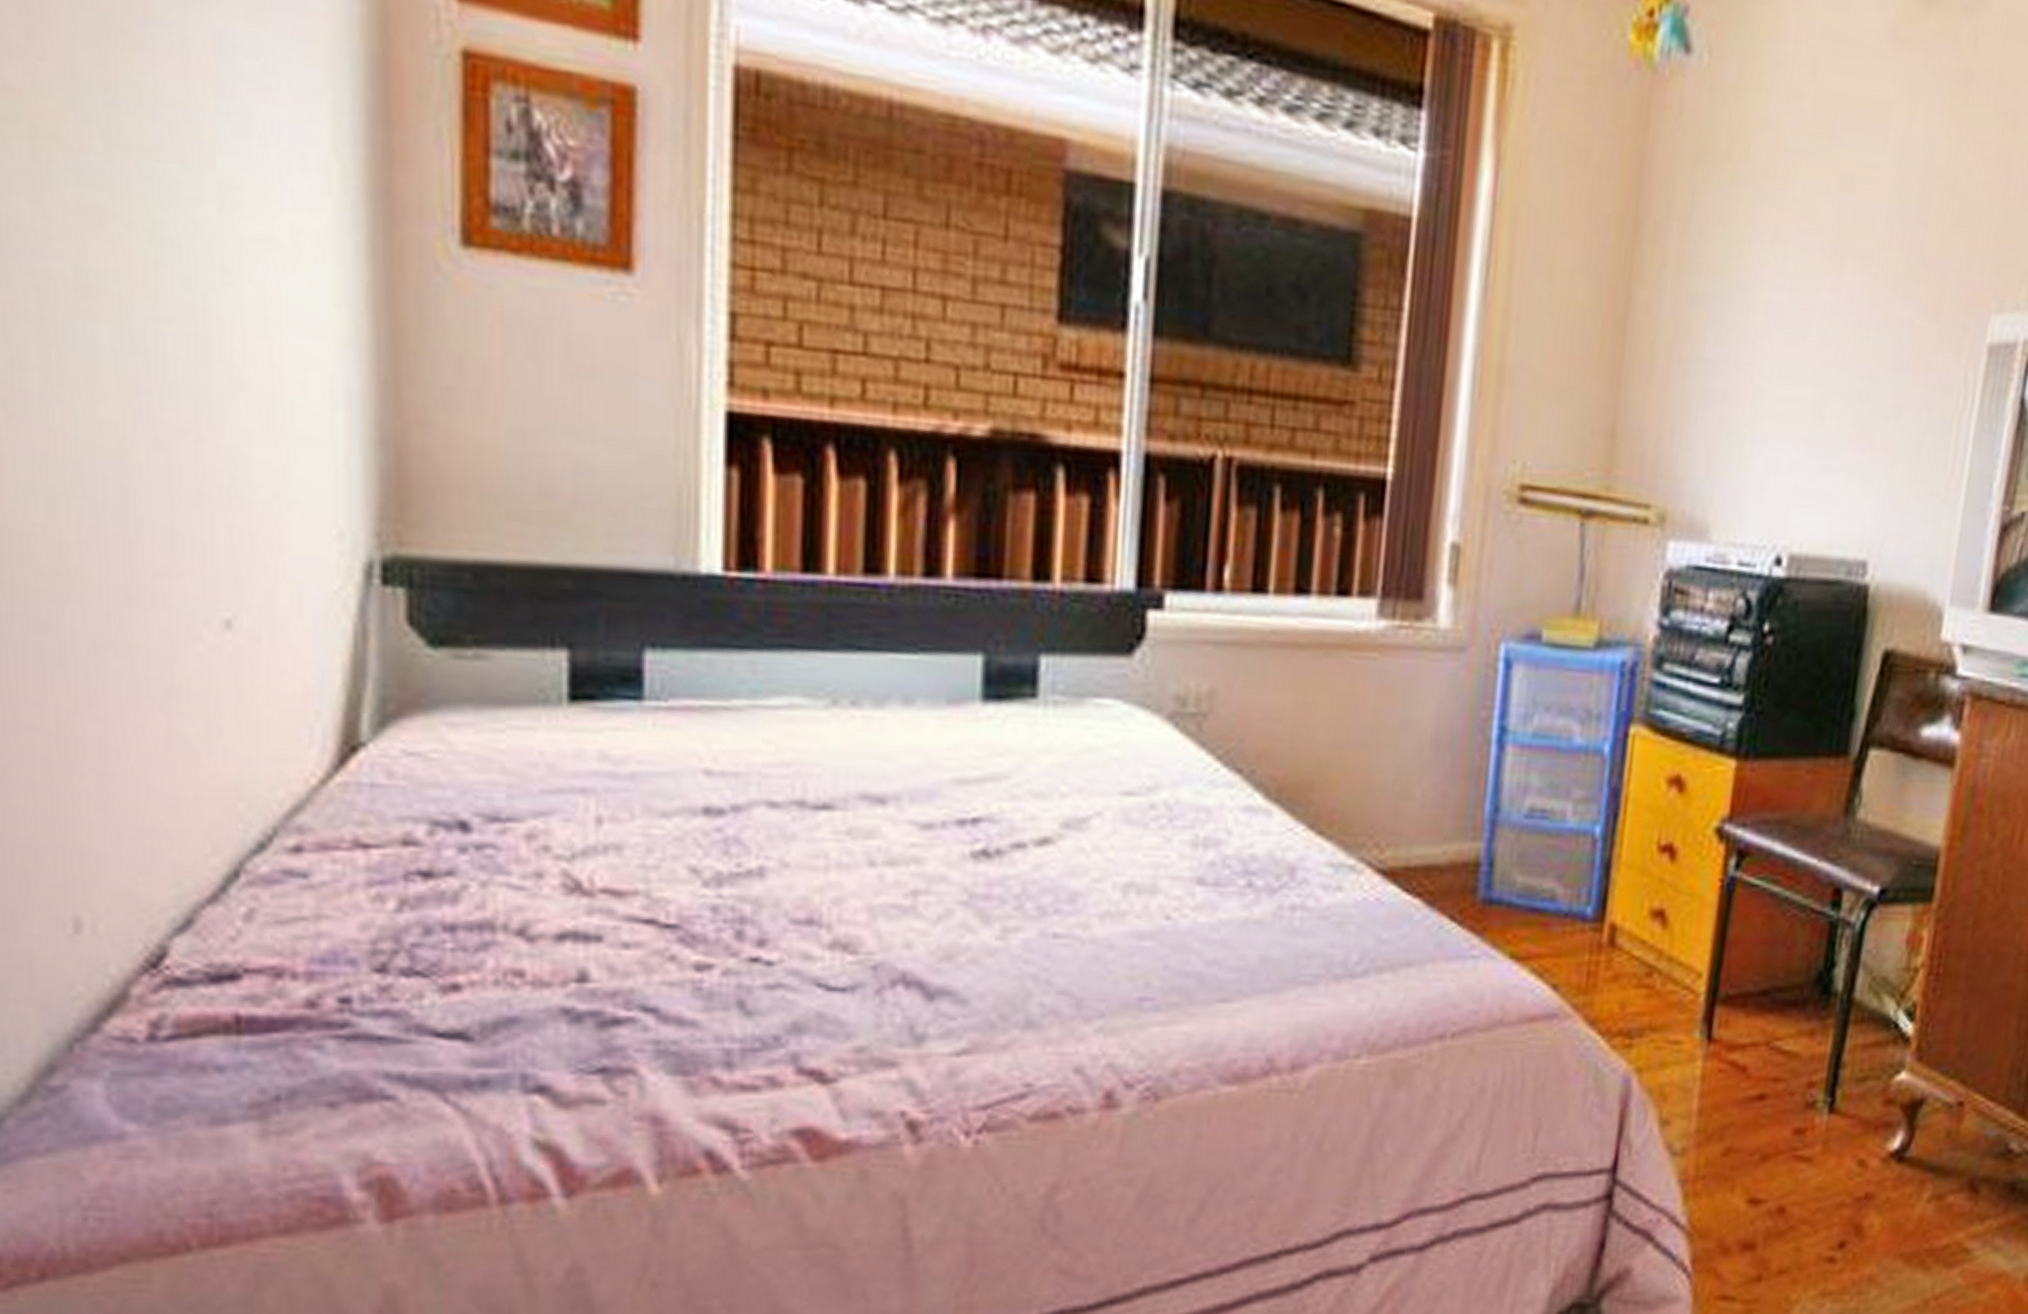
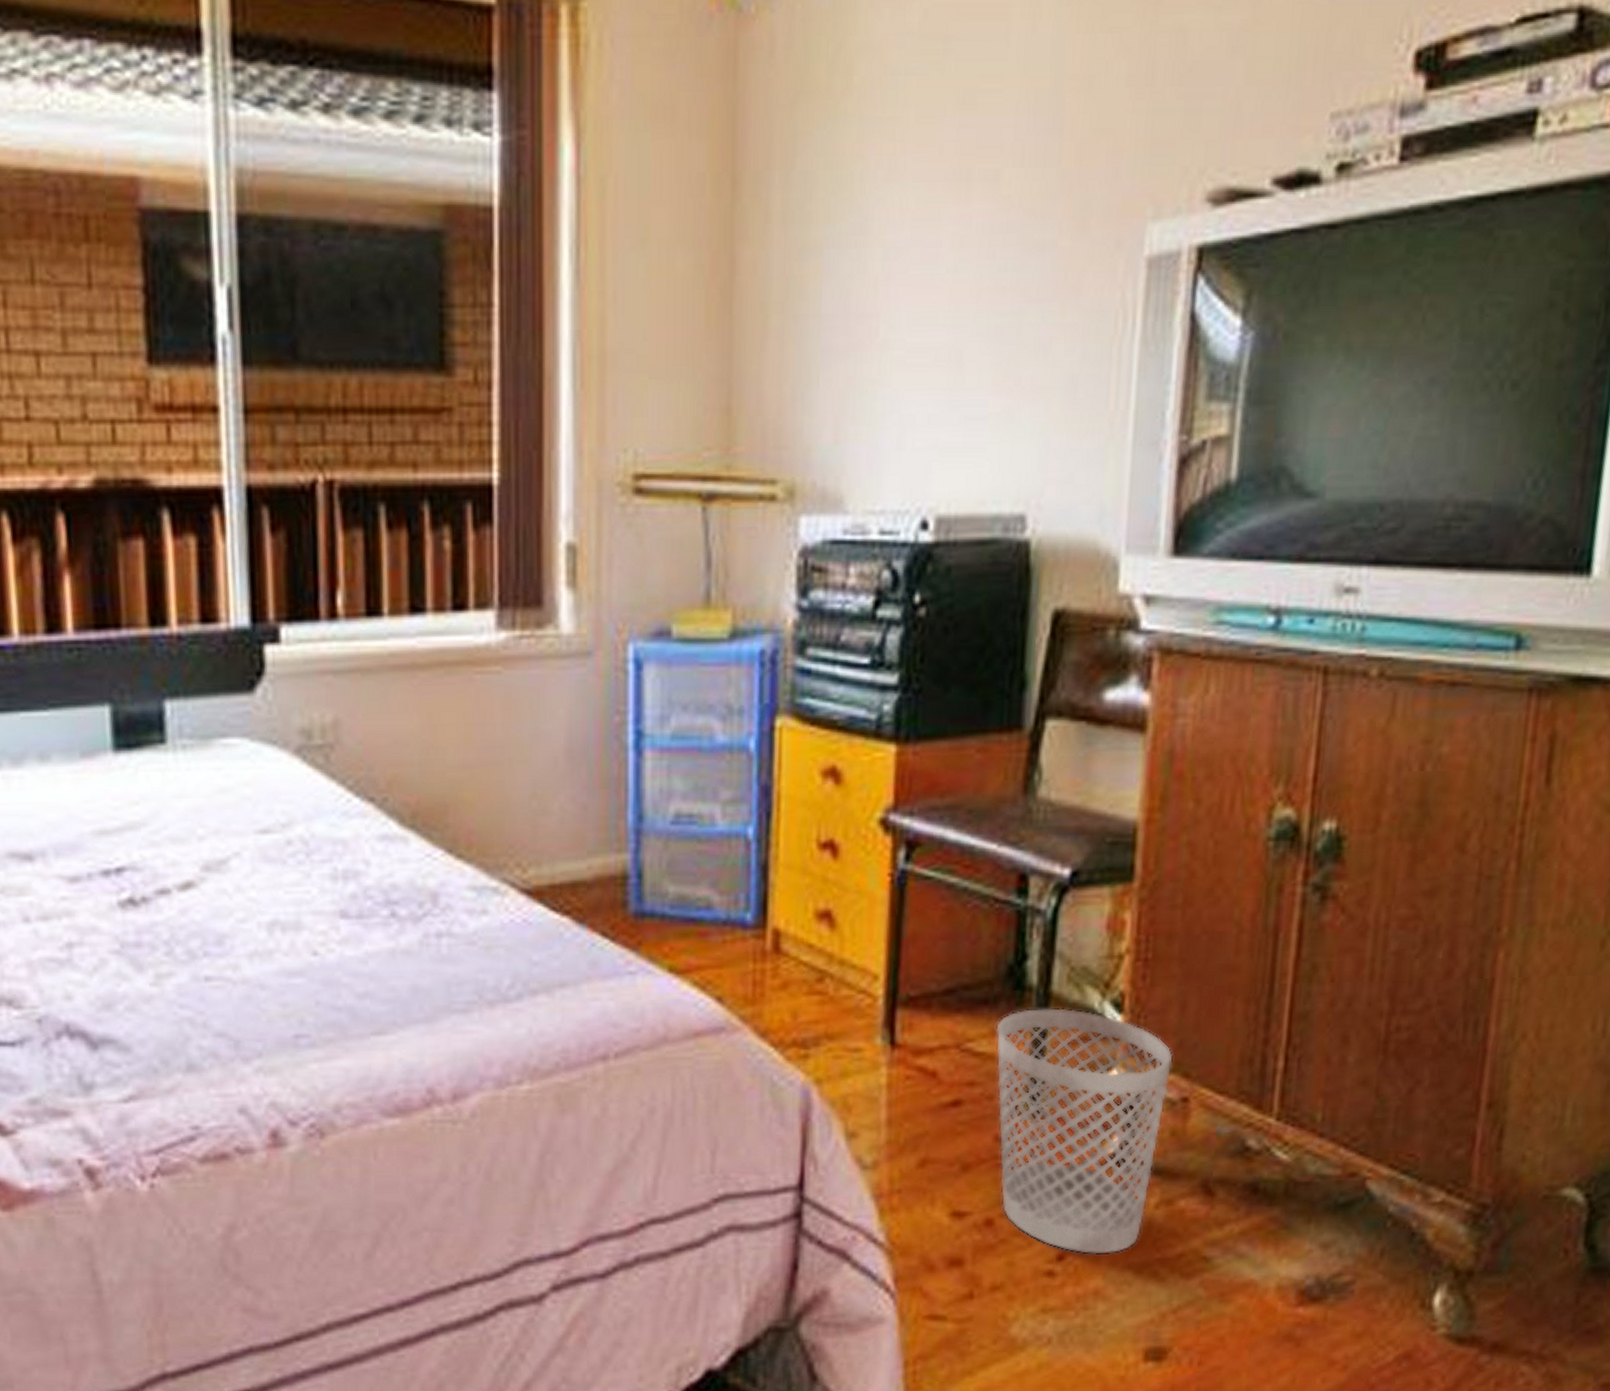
wastebasket: none [1794,1013,1954,1243] -> present [996,1008,1173,1255]

